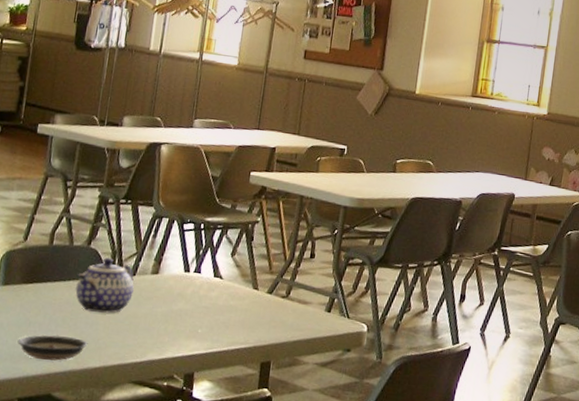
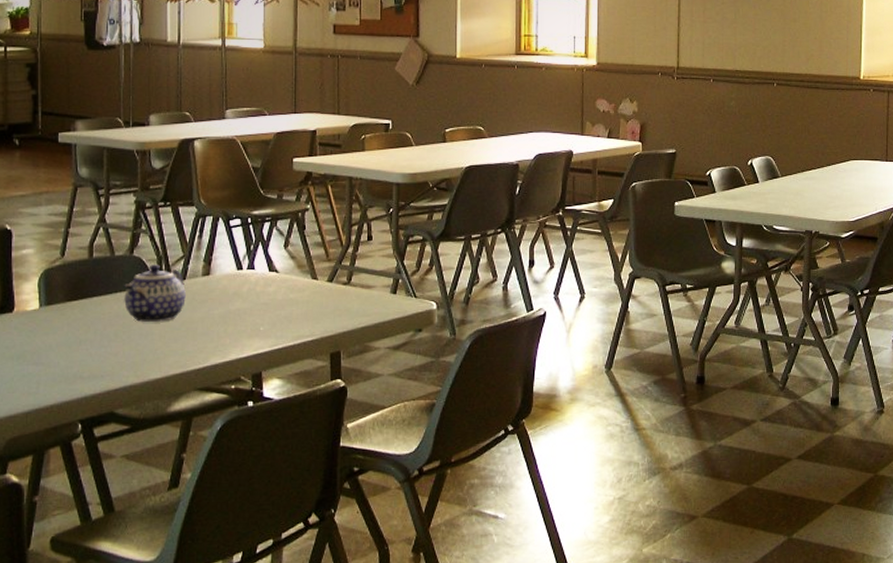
saucer: present [17,335,88,361] -> none [70,351,145,377]

